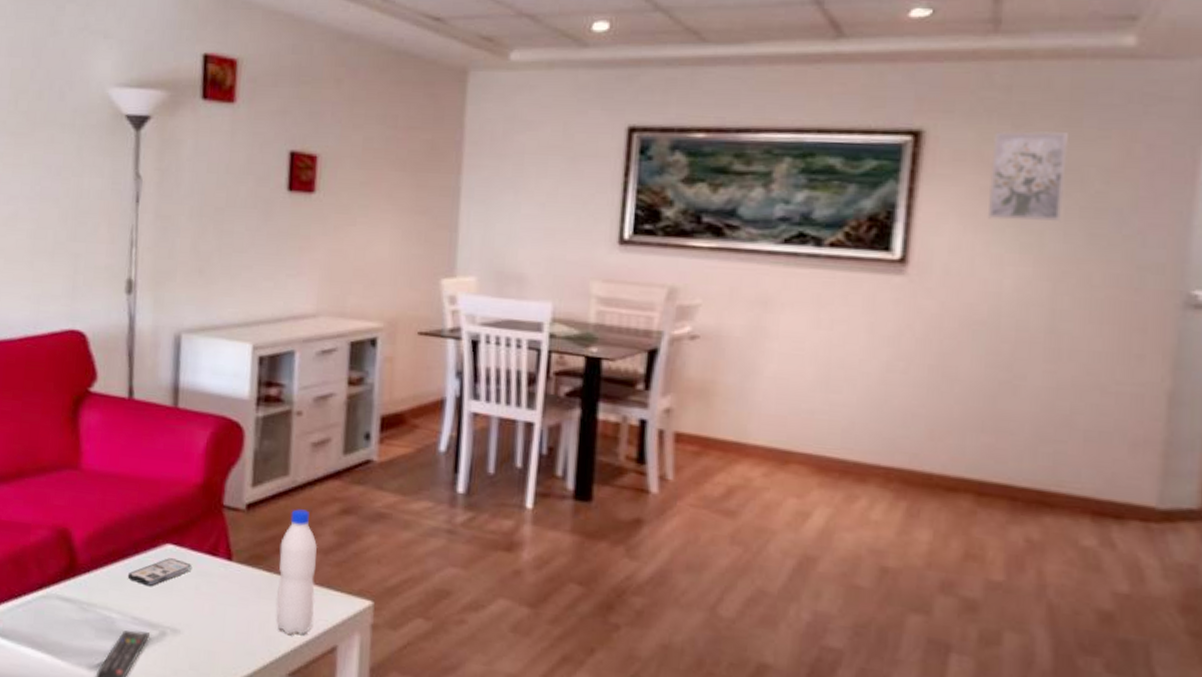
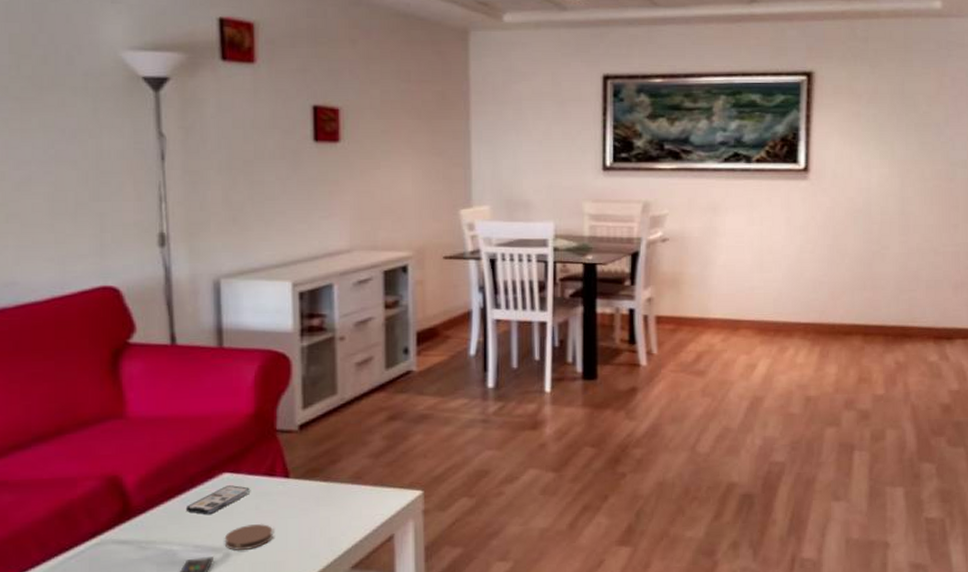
coaster: none [161,604,211,633] -> present [224,524,273,550]
water bottle: present [275,509,318,636] -> none [334,422,370,534]
wall art: present [987,130,1069,221] -> none [858,69,906,135]

